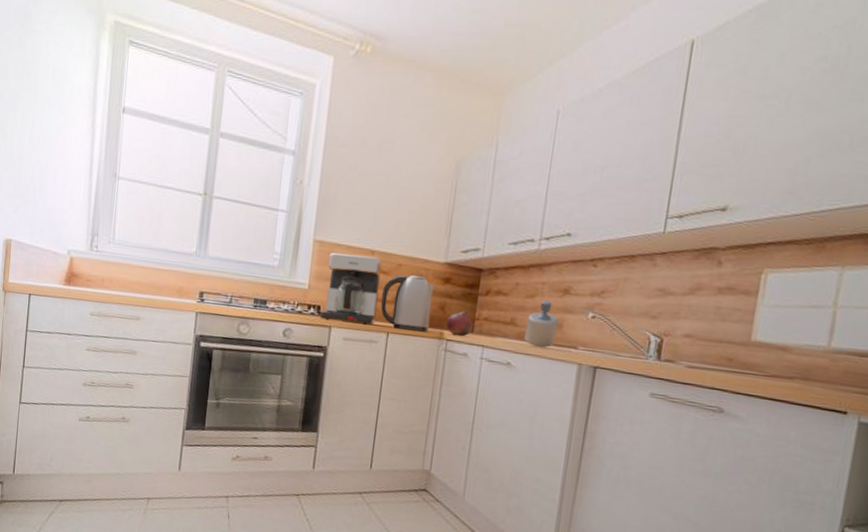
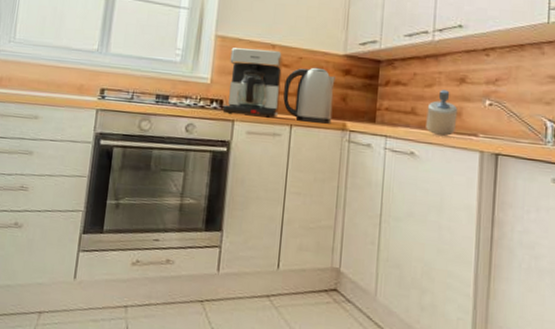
fruit: present [446,310,473,337] -> none [349,101,375,128]

